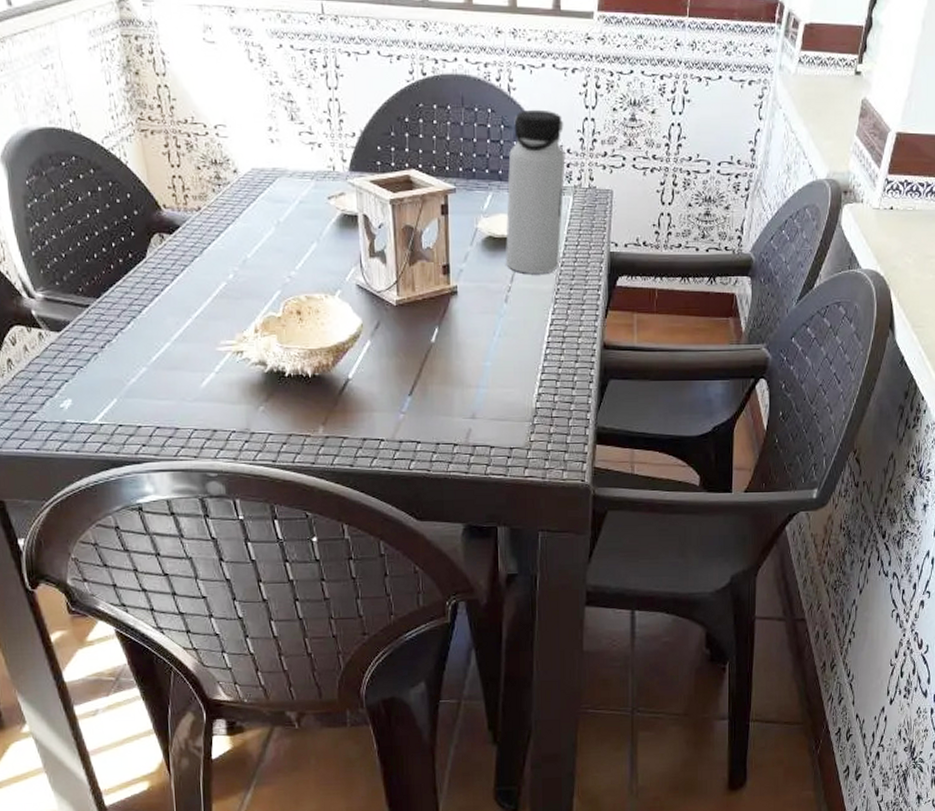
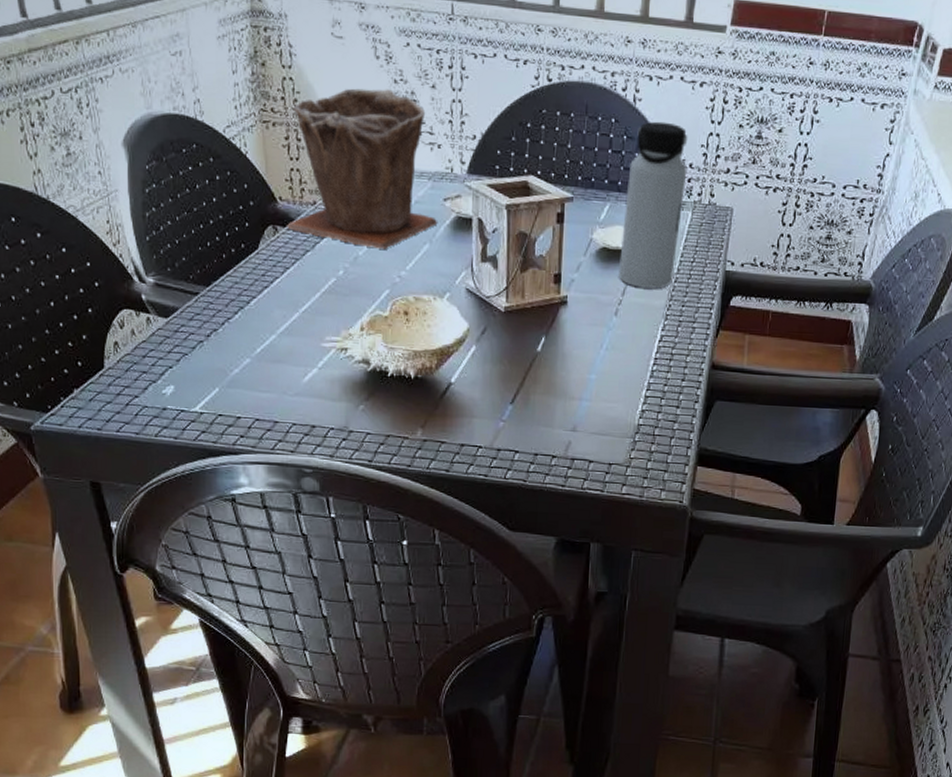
plant pot: none [170,91,324,251] -> present [286,88,438,249]

